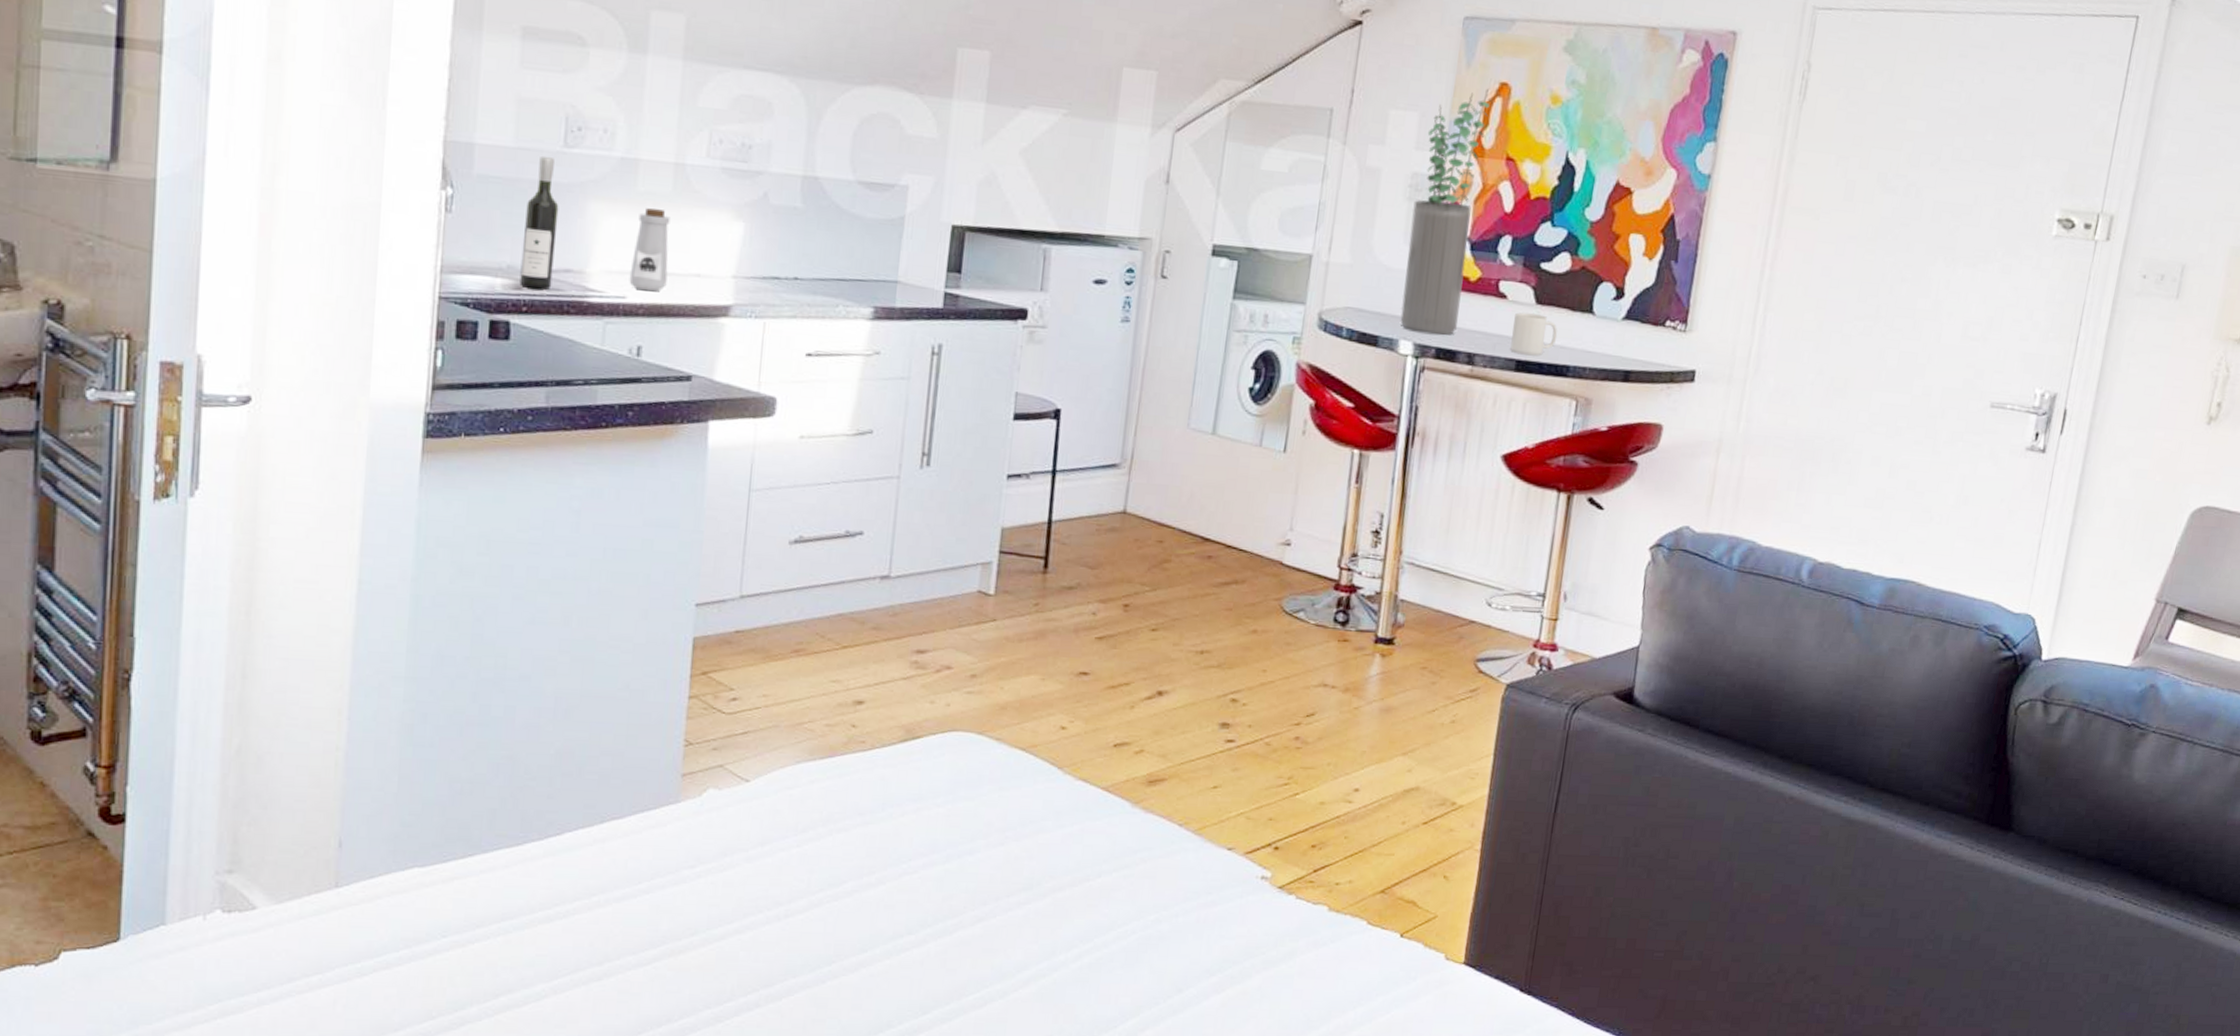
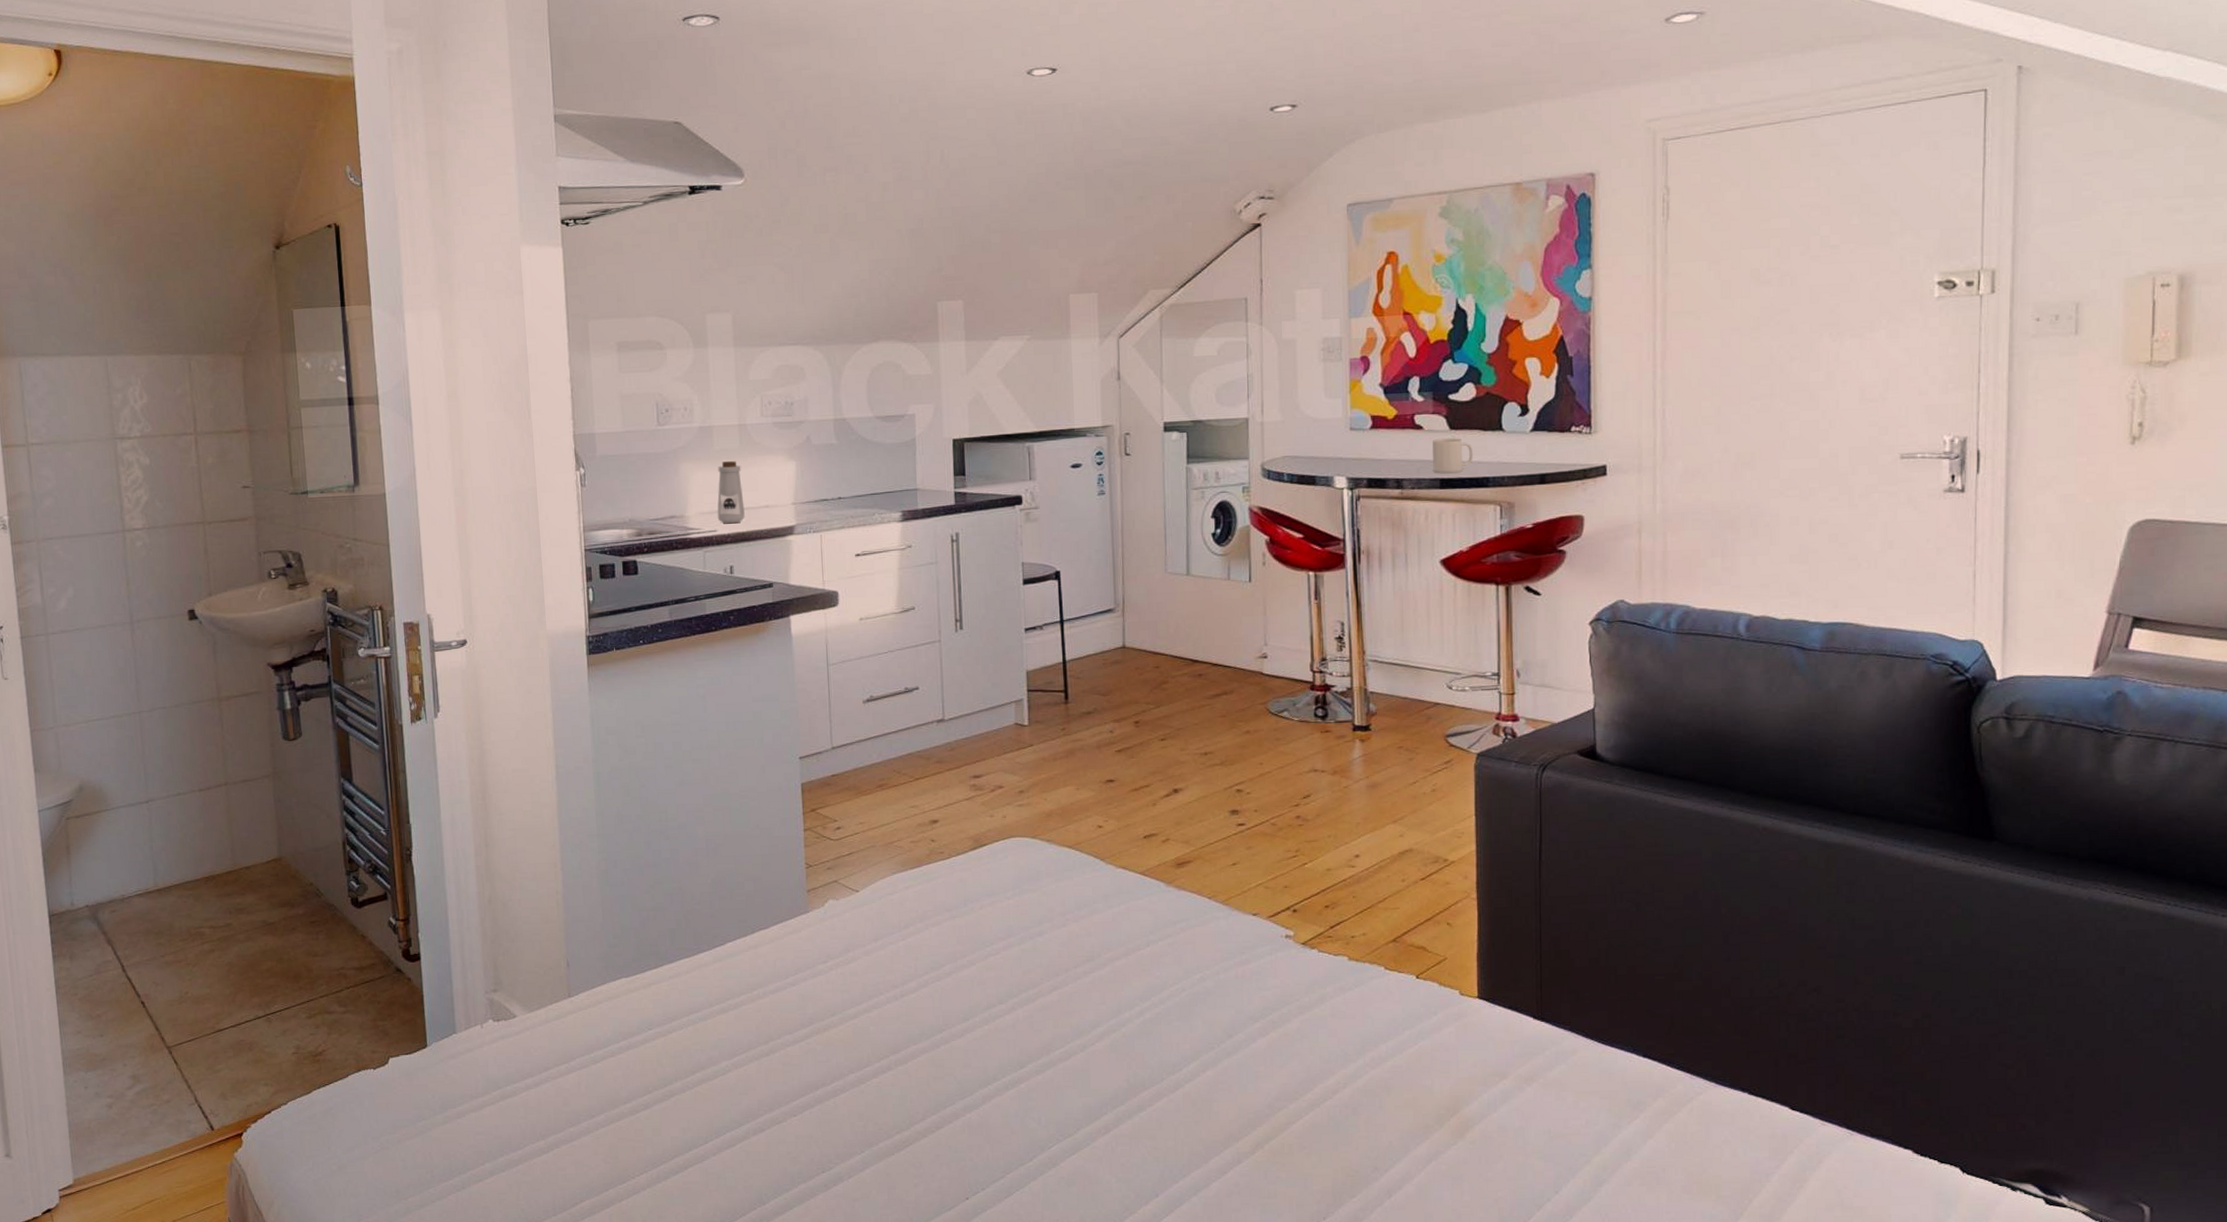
bottle: present [519,155,559,290] -> none [637,434,663,534]
vase: present [1400,88,1491,336] -> none [1328,259,1382,469]

